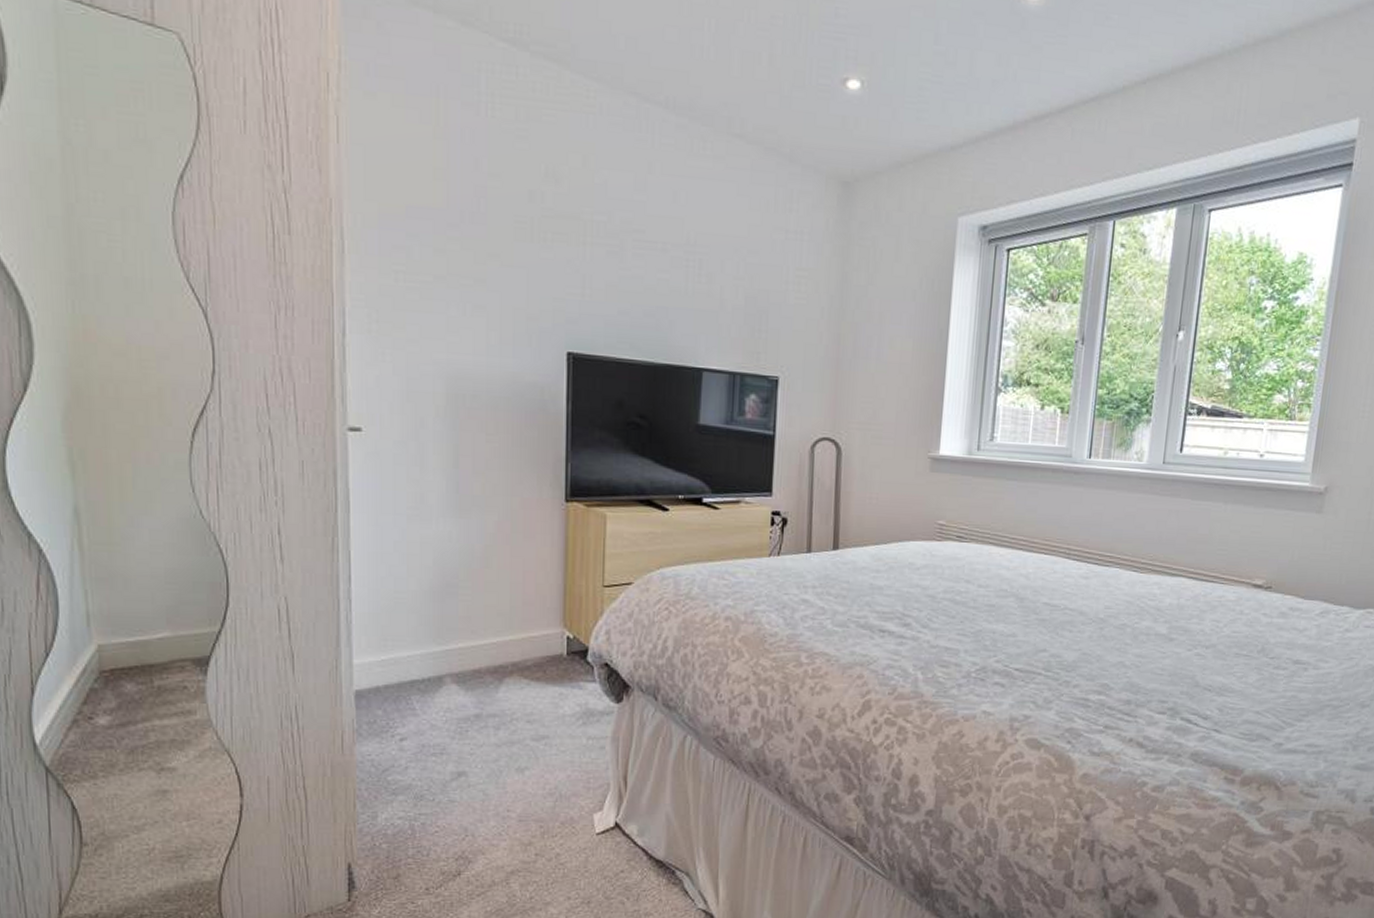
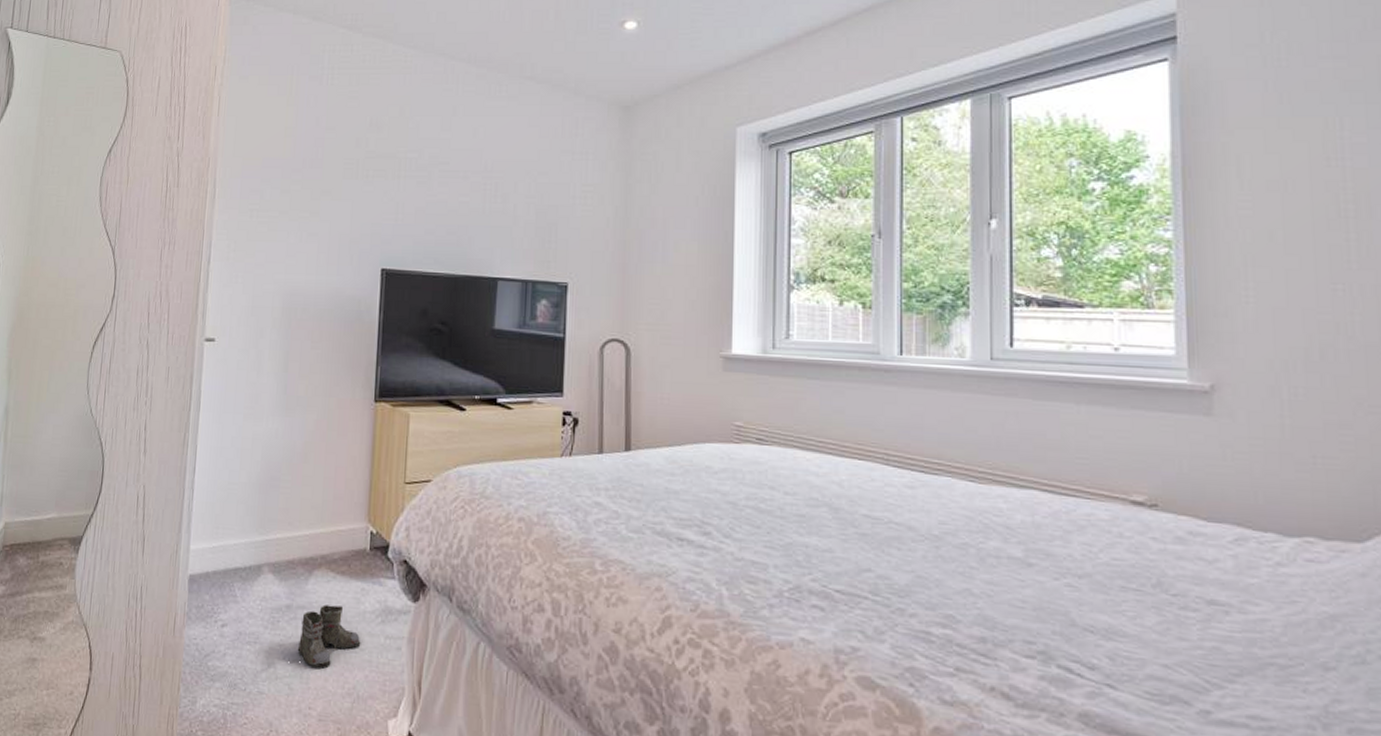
boots: none [484,711,562,773] -> present [291,604,361,669]

